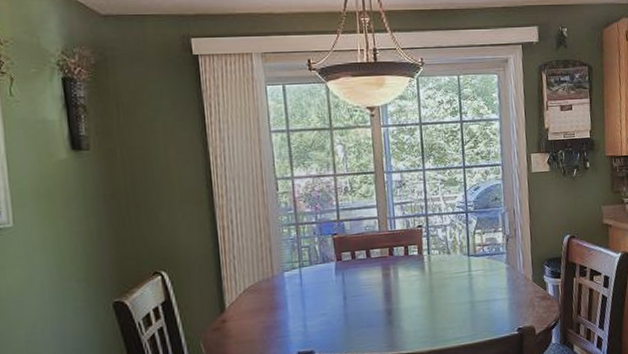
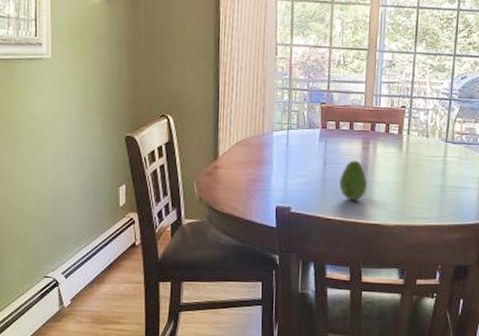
fruit: none [362,289,394,333] -> present [338,160,368,201]

